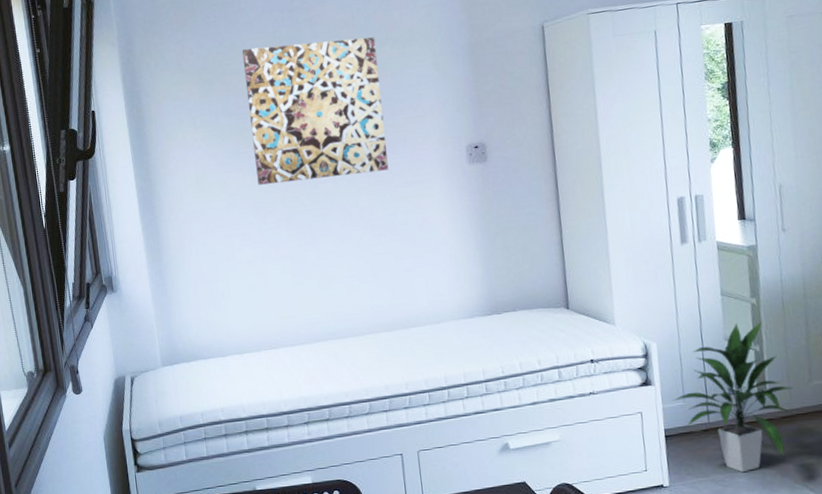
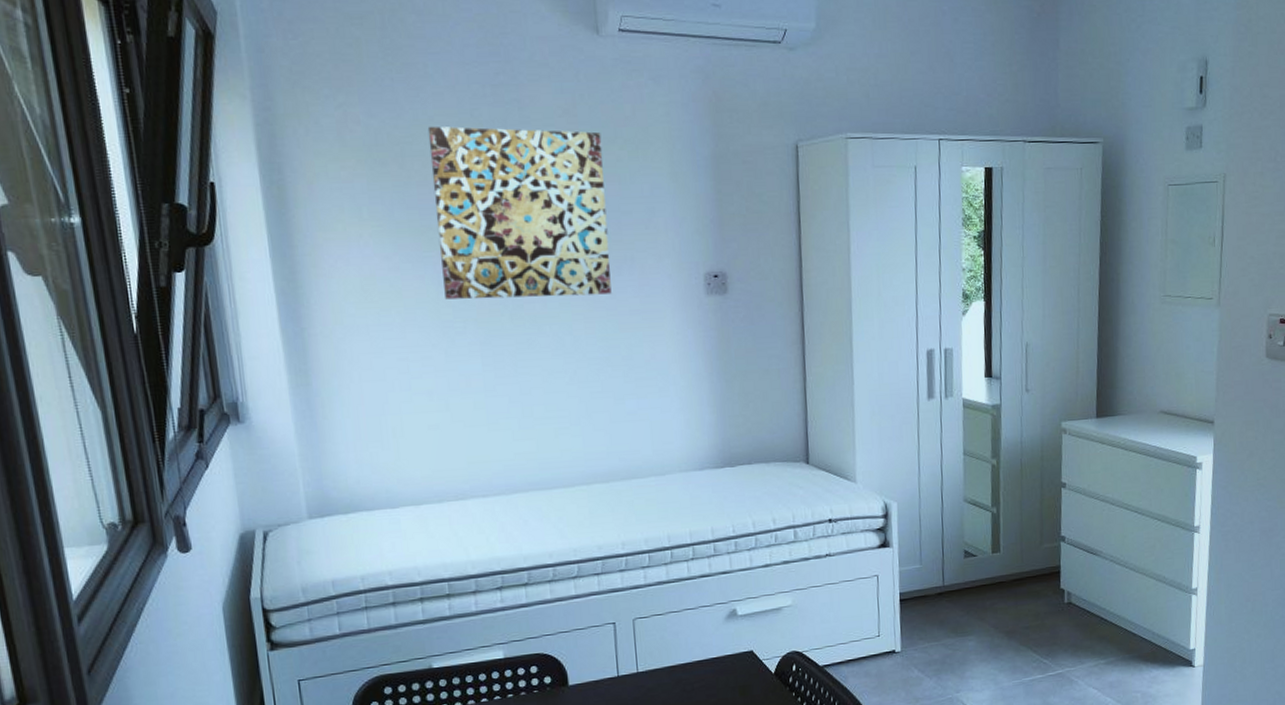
indoor plant: present [672,321,794,473] -> none [909,482,1026,636]

